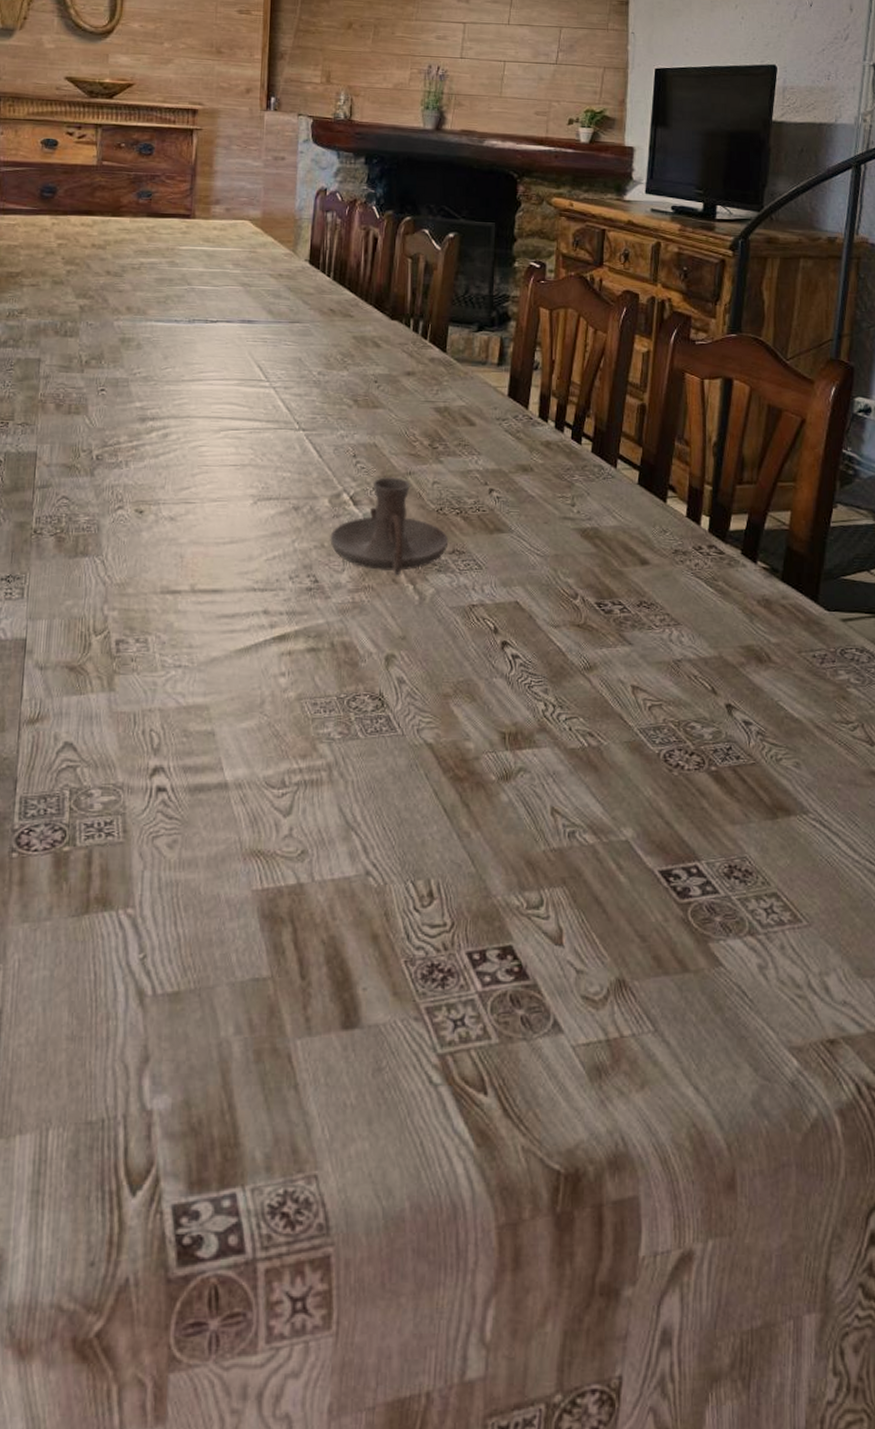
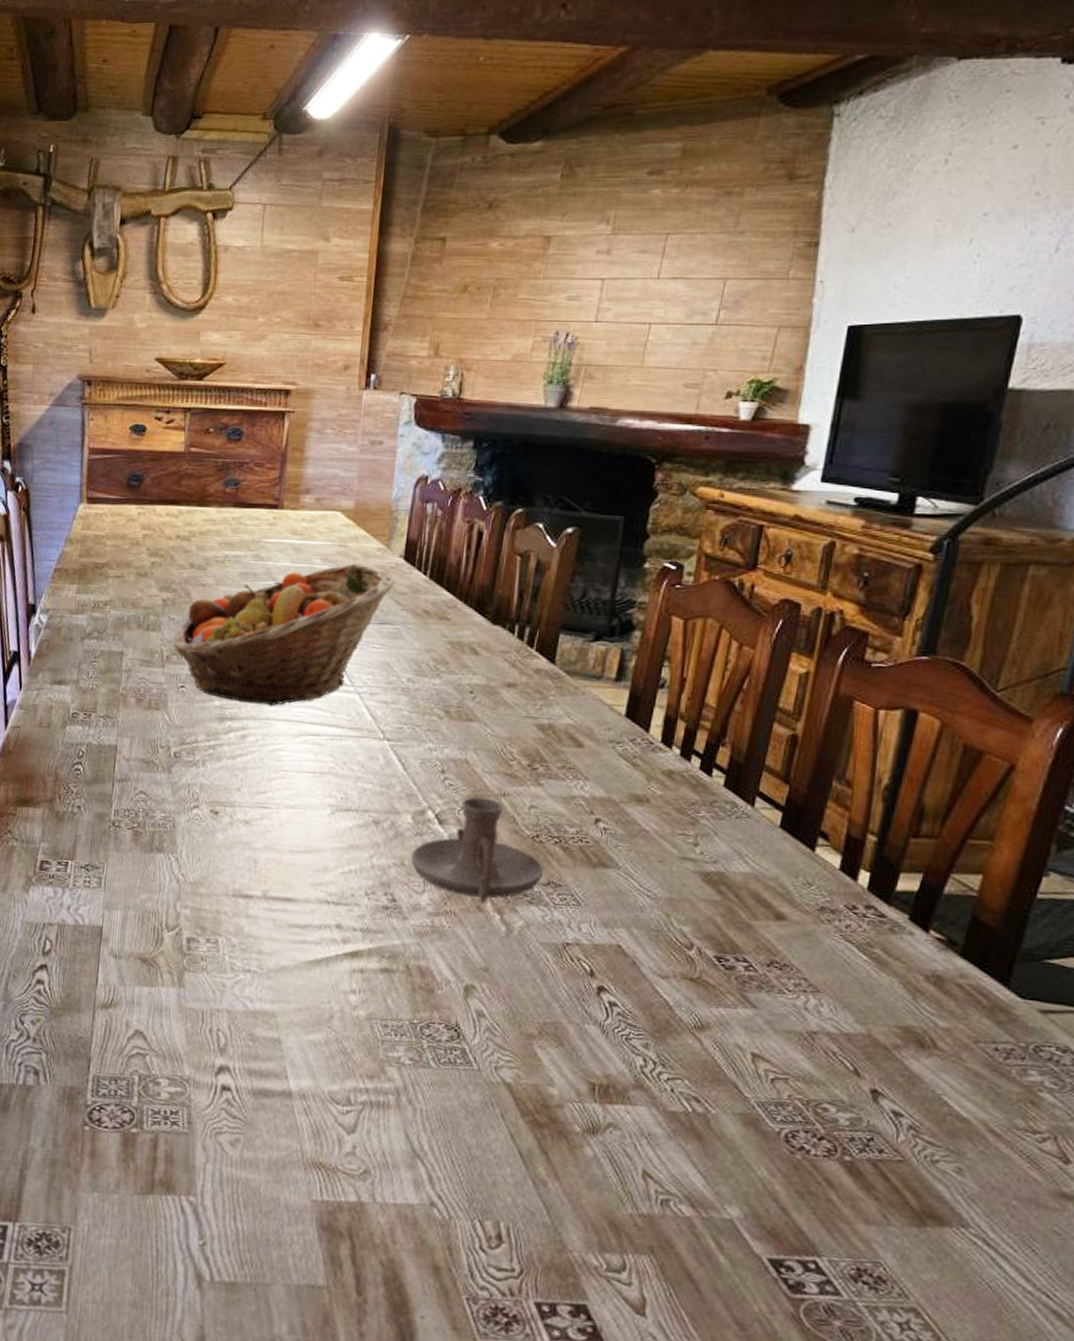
fruit basket: none [91,268,303,404] -> present [173,563,396,706]

